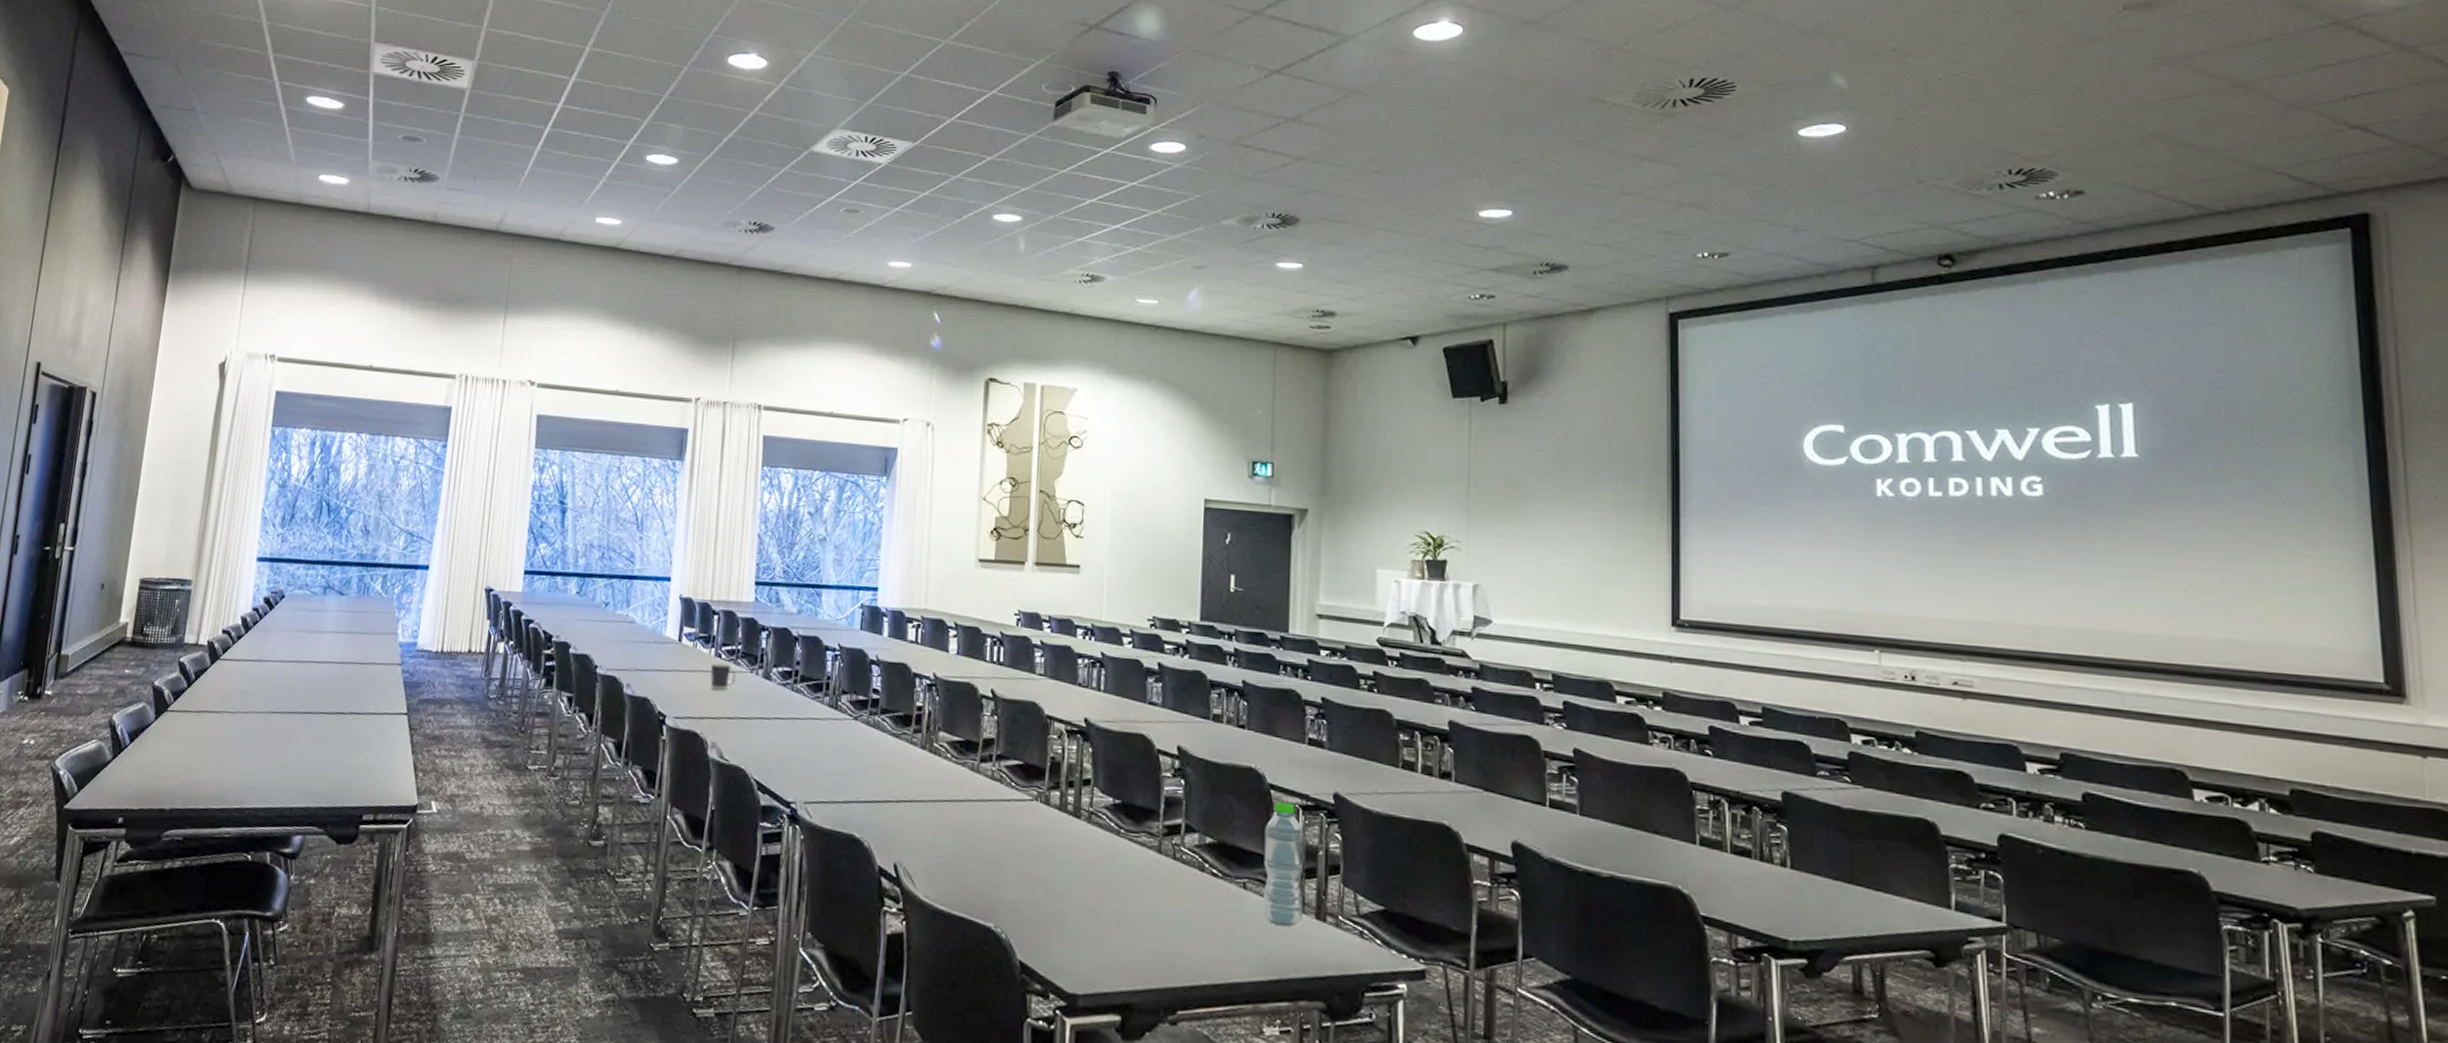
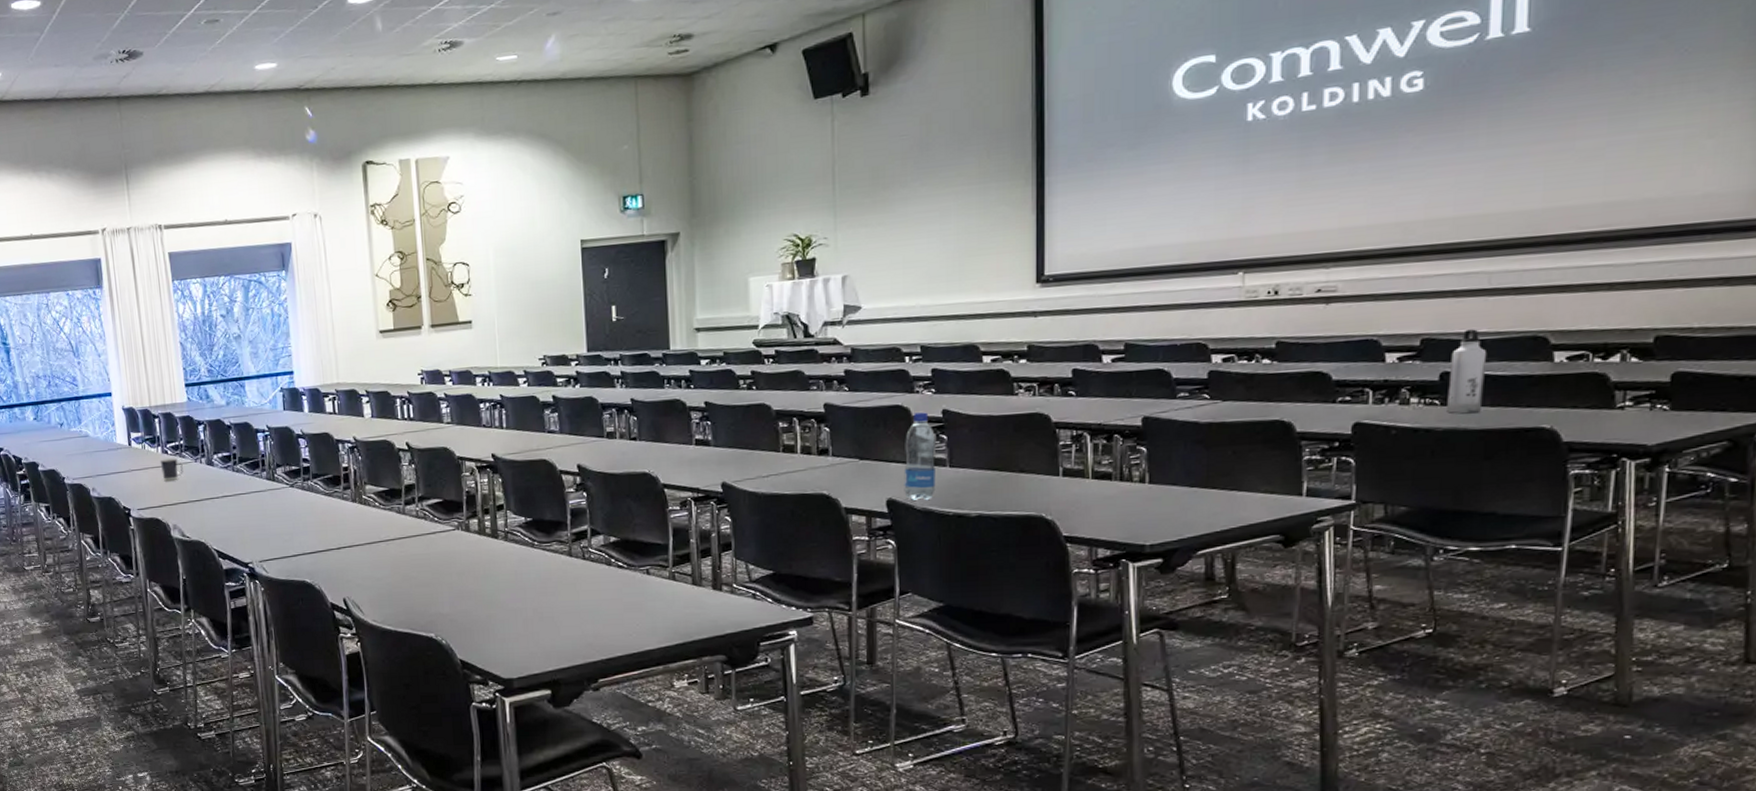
water bottle: present [1262,801,1304,927] -> none [662,496,701,600]
bottle: none [1530,747,1567,850] -> present [904,412,937,501]
water bottle: none [2091,750,2128,844] -> present [1447,329,1487,415]

